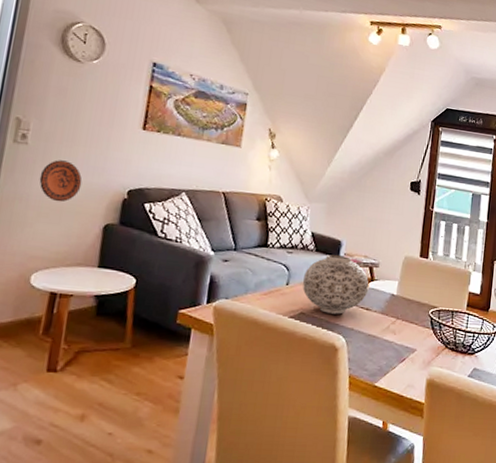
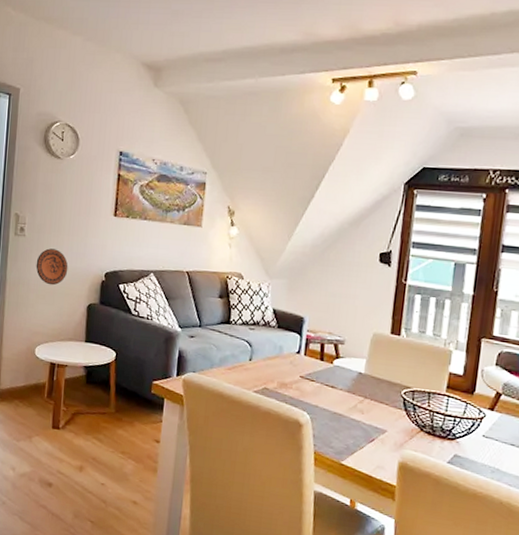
vase: present [302,254,369,314] -> none [265,331,334,391]

